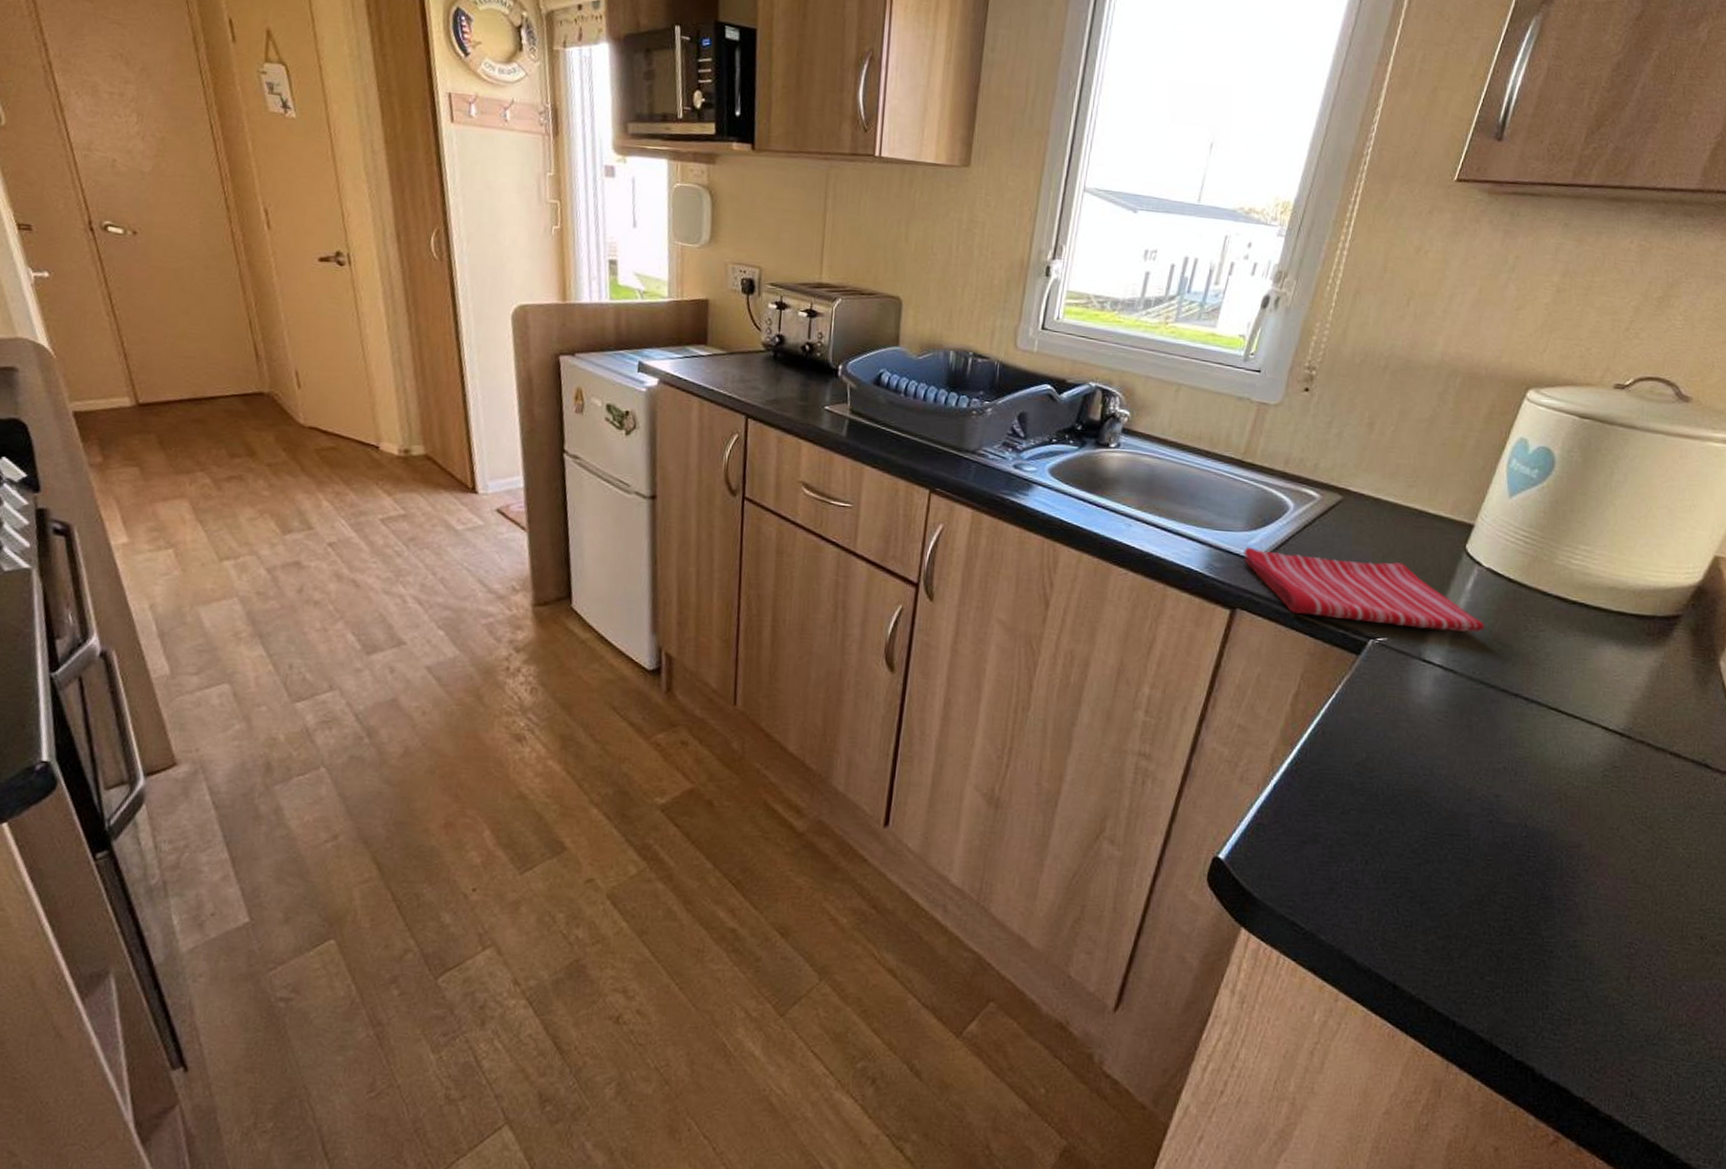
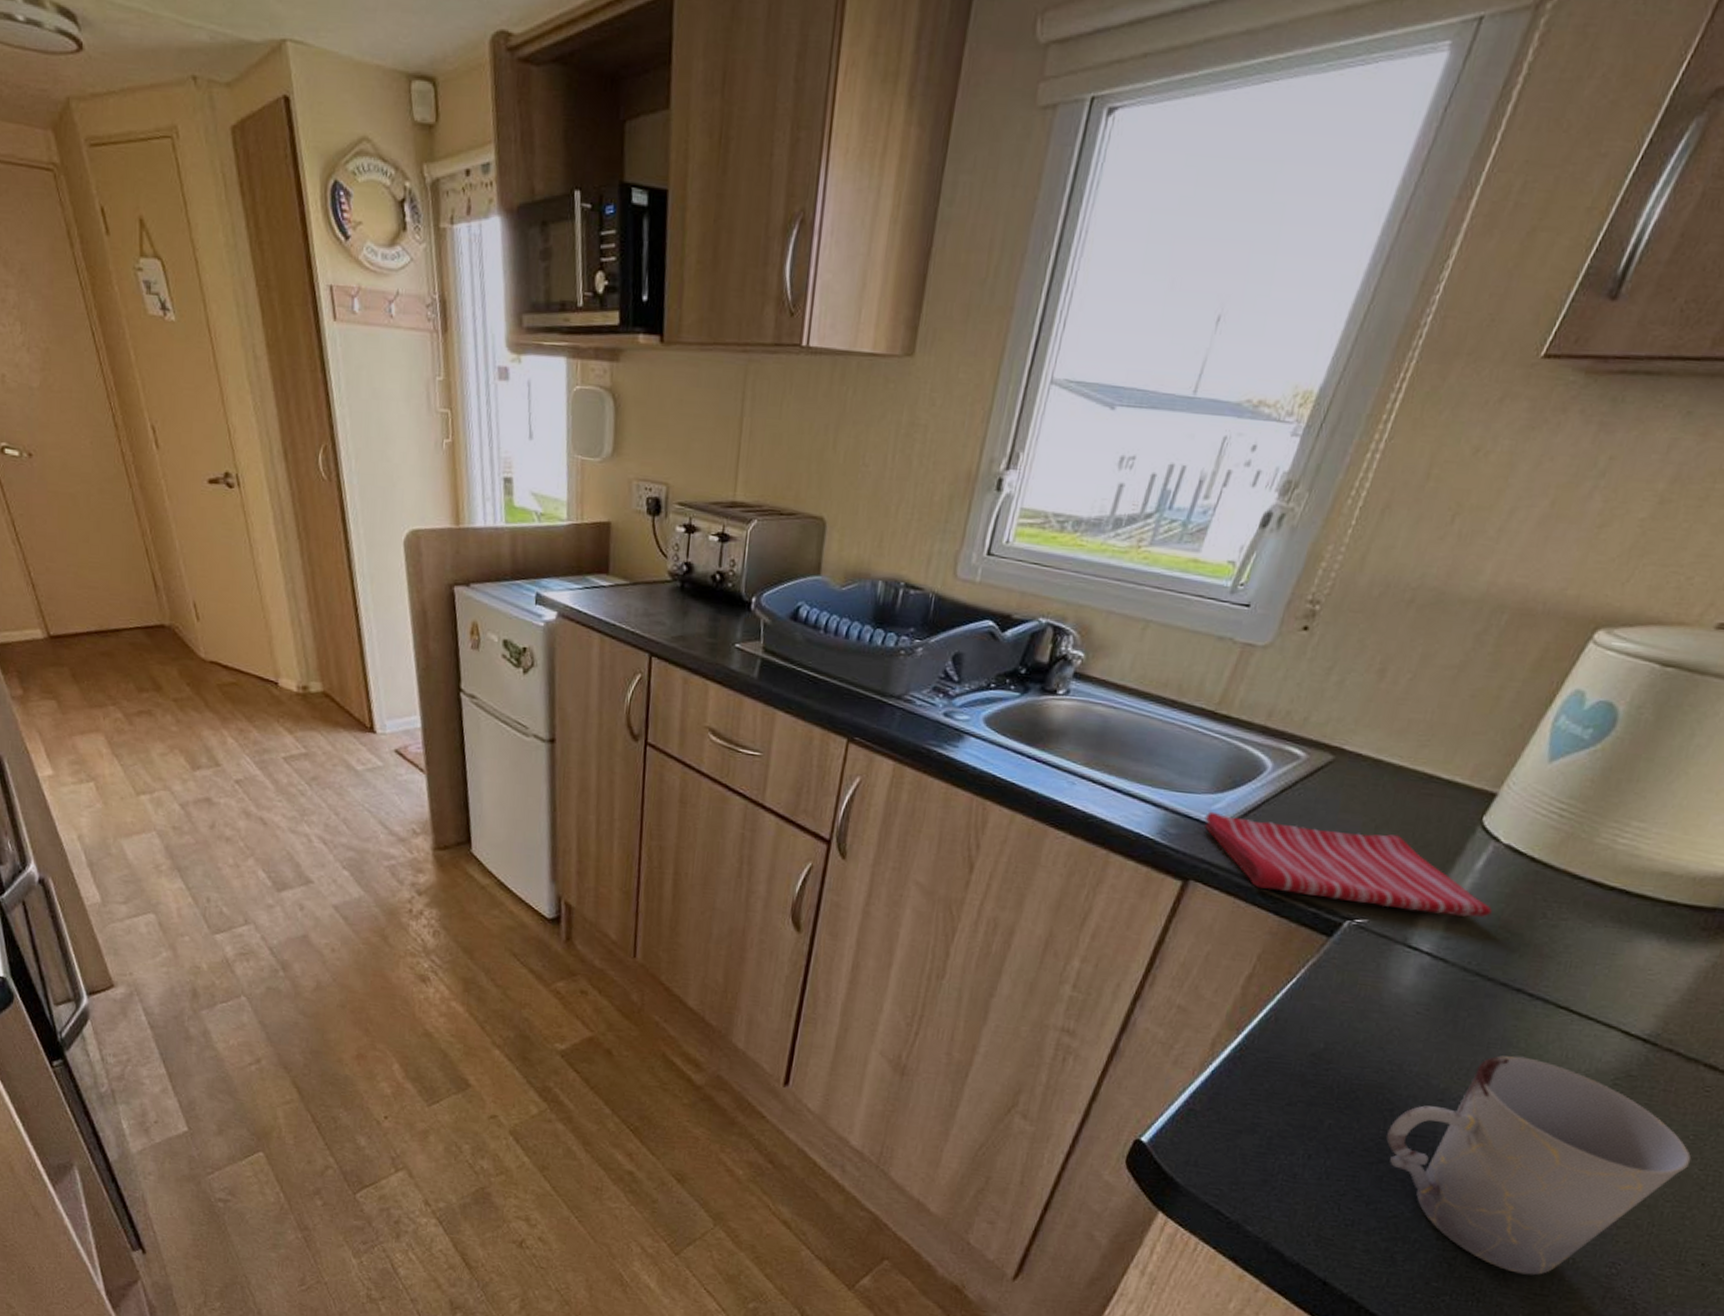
cup: none [1429,754,1675,962] -> present [1386,1055,1692,1276]

